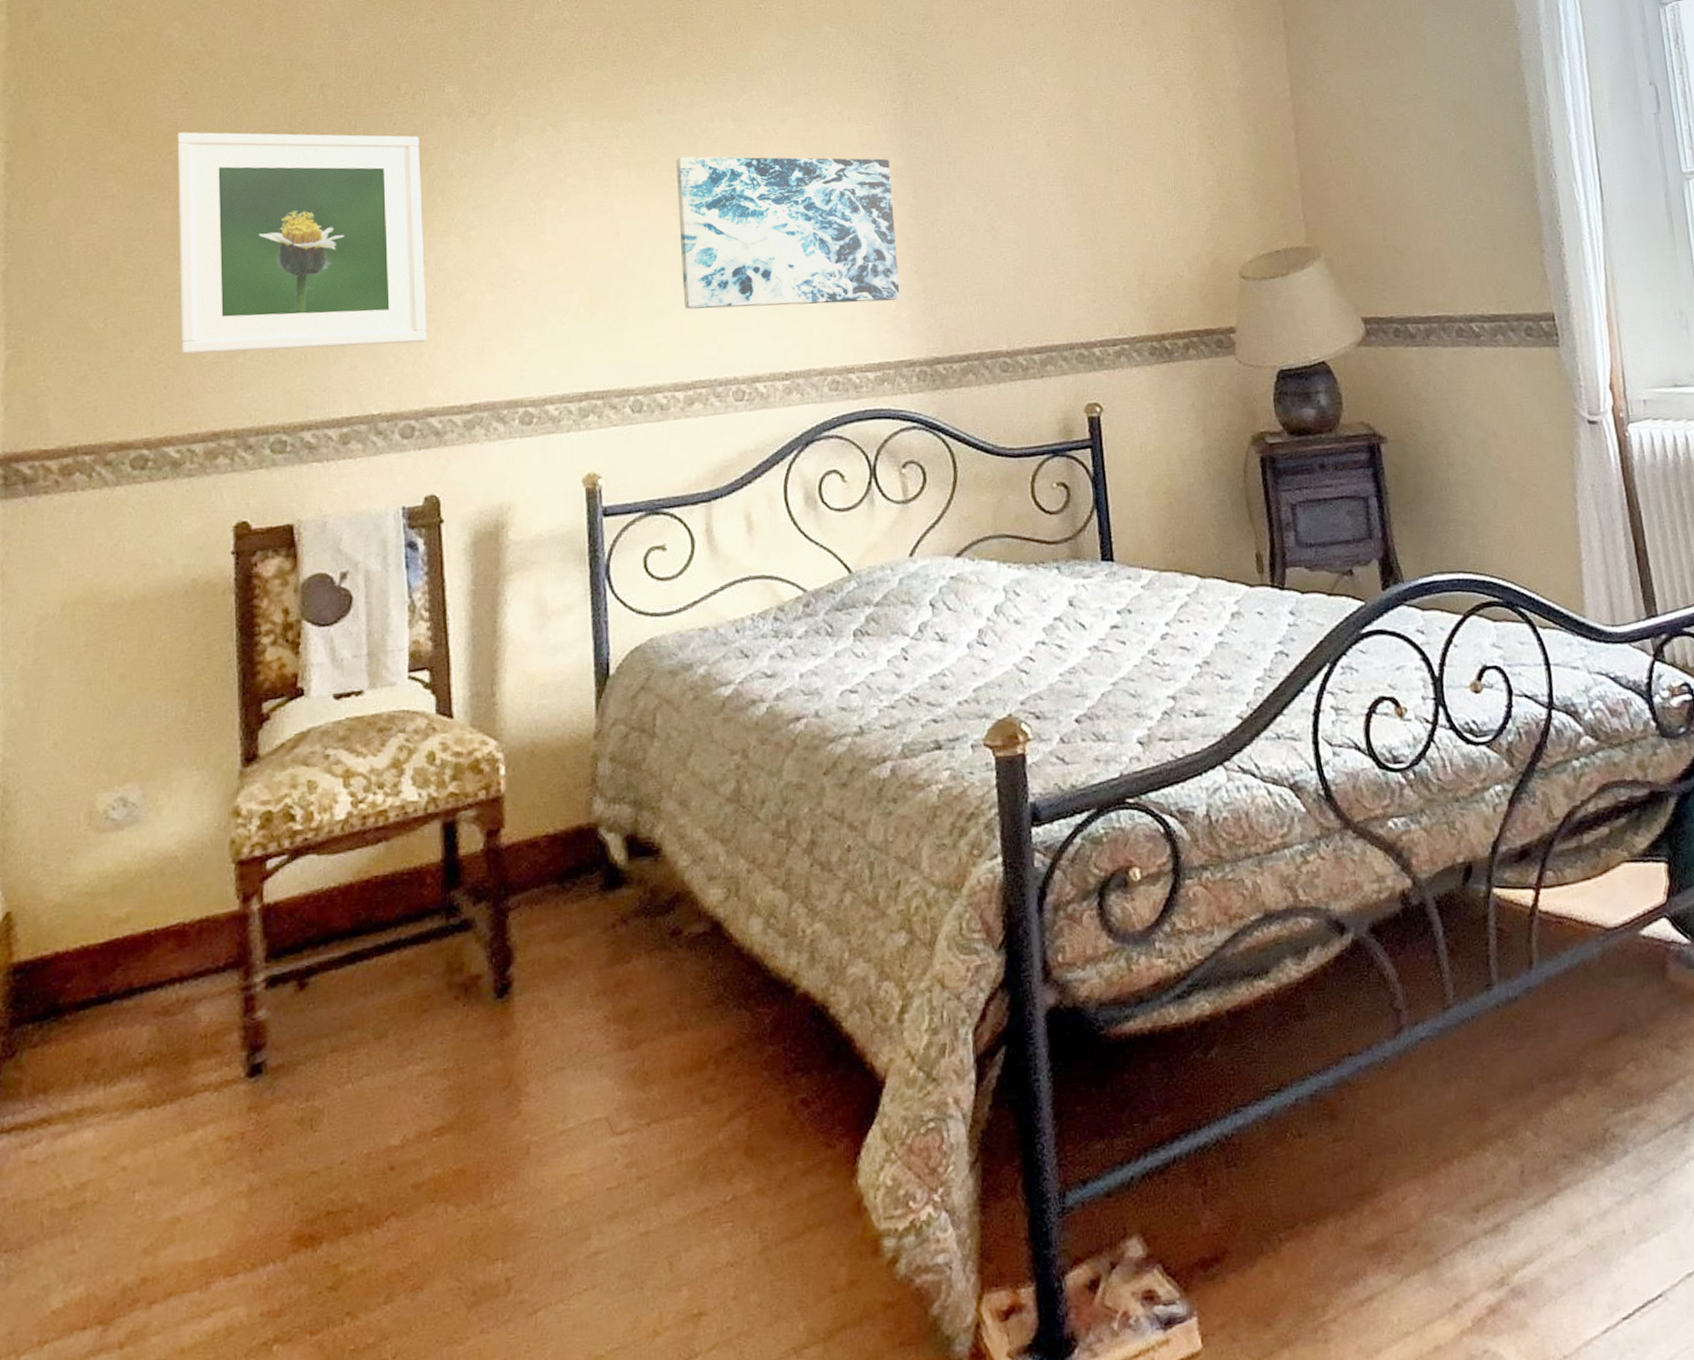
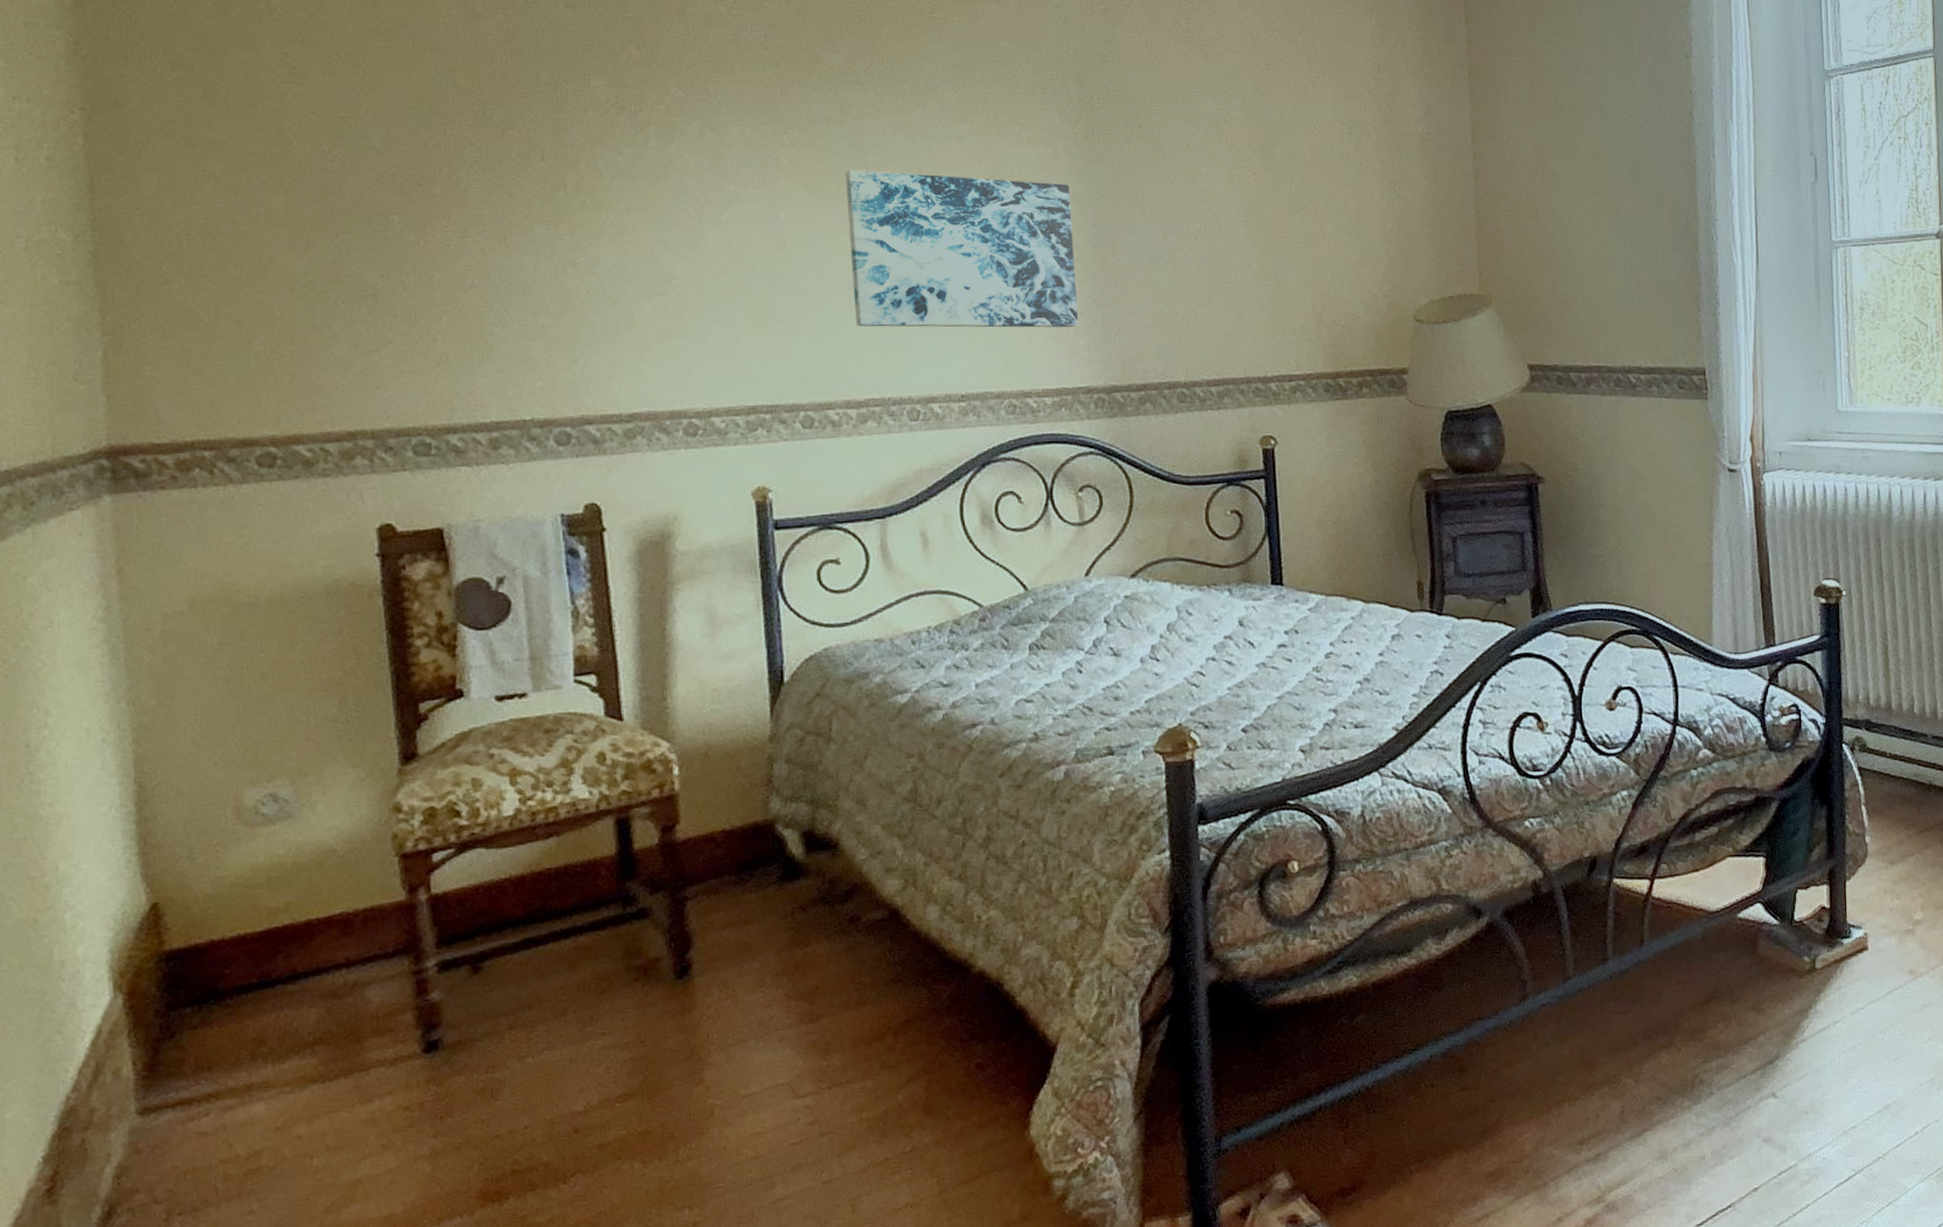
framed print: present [177,132,427,354] -> none [286,110,581,350]

